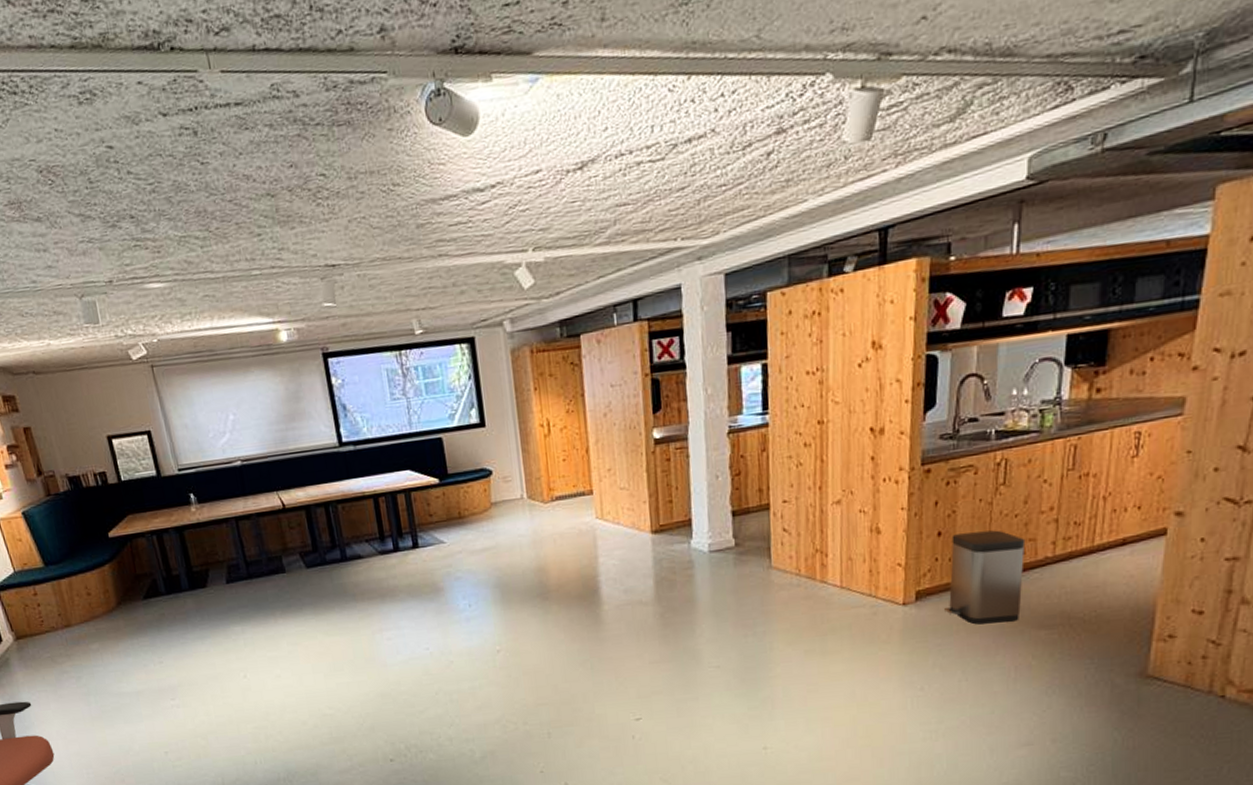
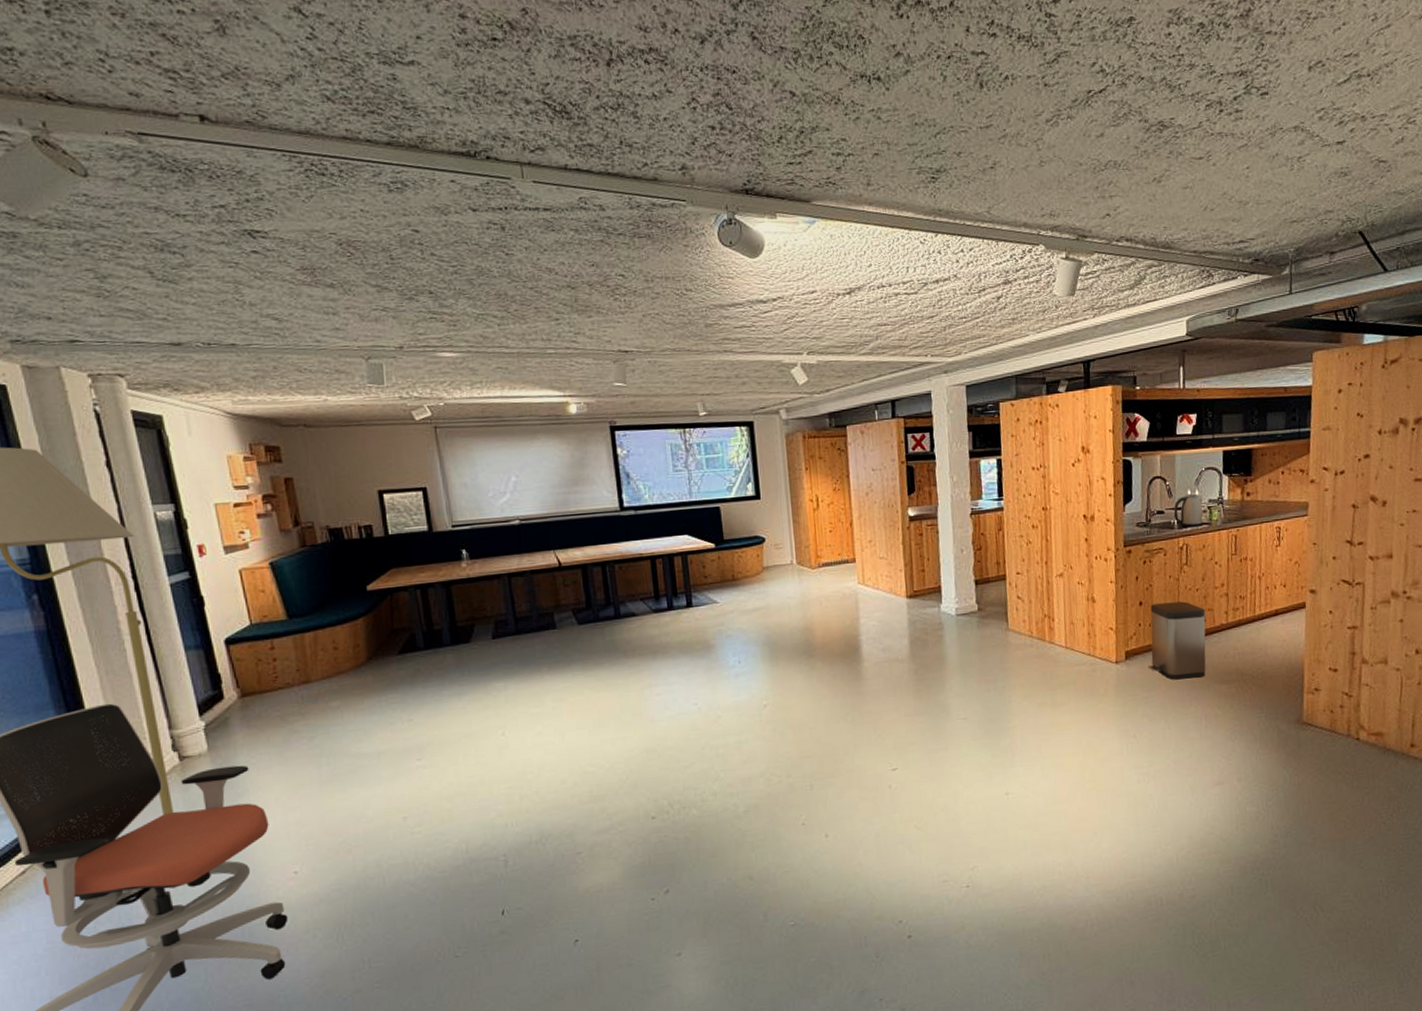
kettle: none [991,394,1032,438] -> present [1173,494,1203,528]

